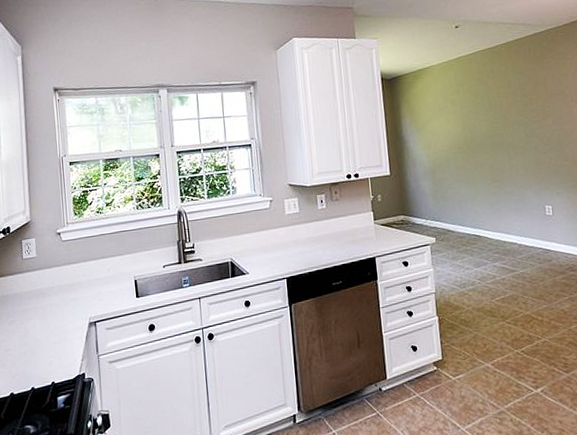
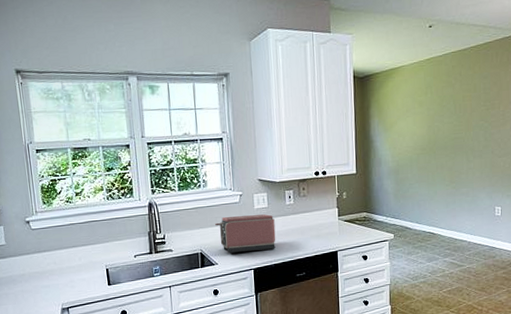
toaster: none [245,220,309,262] -> present [215,214,276,254]

